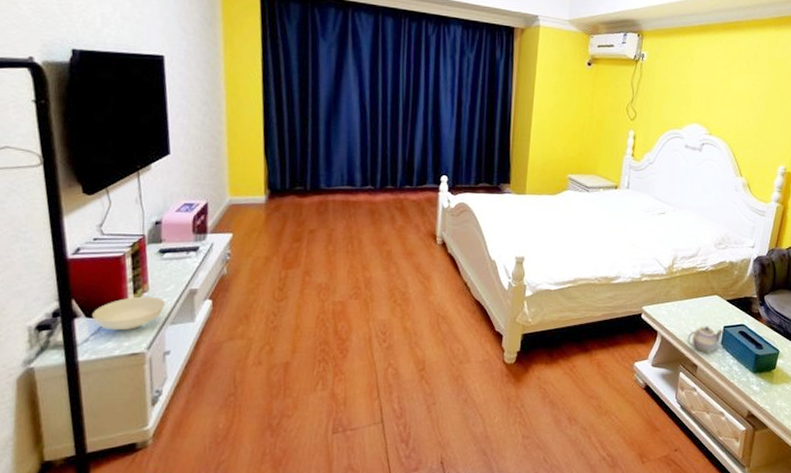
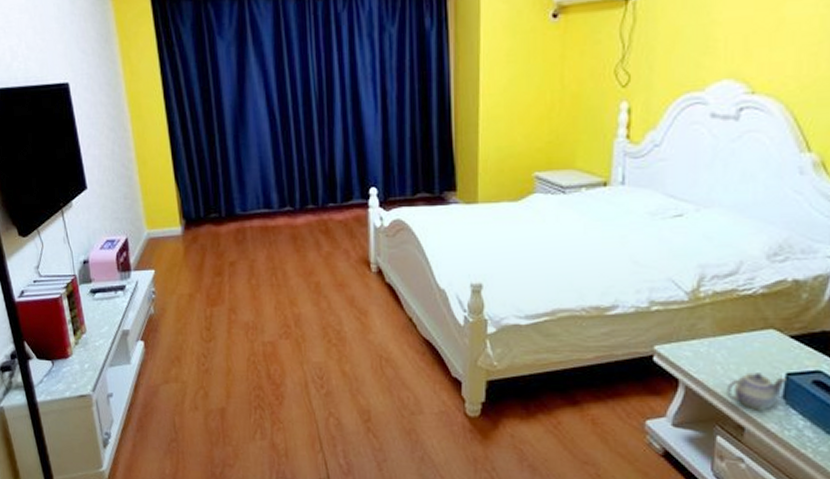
bowl: present [91,296,165,331] -> none [41,338,103,373]

